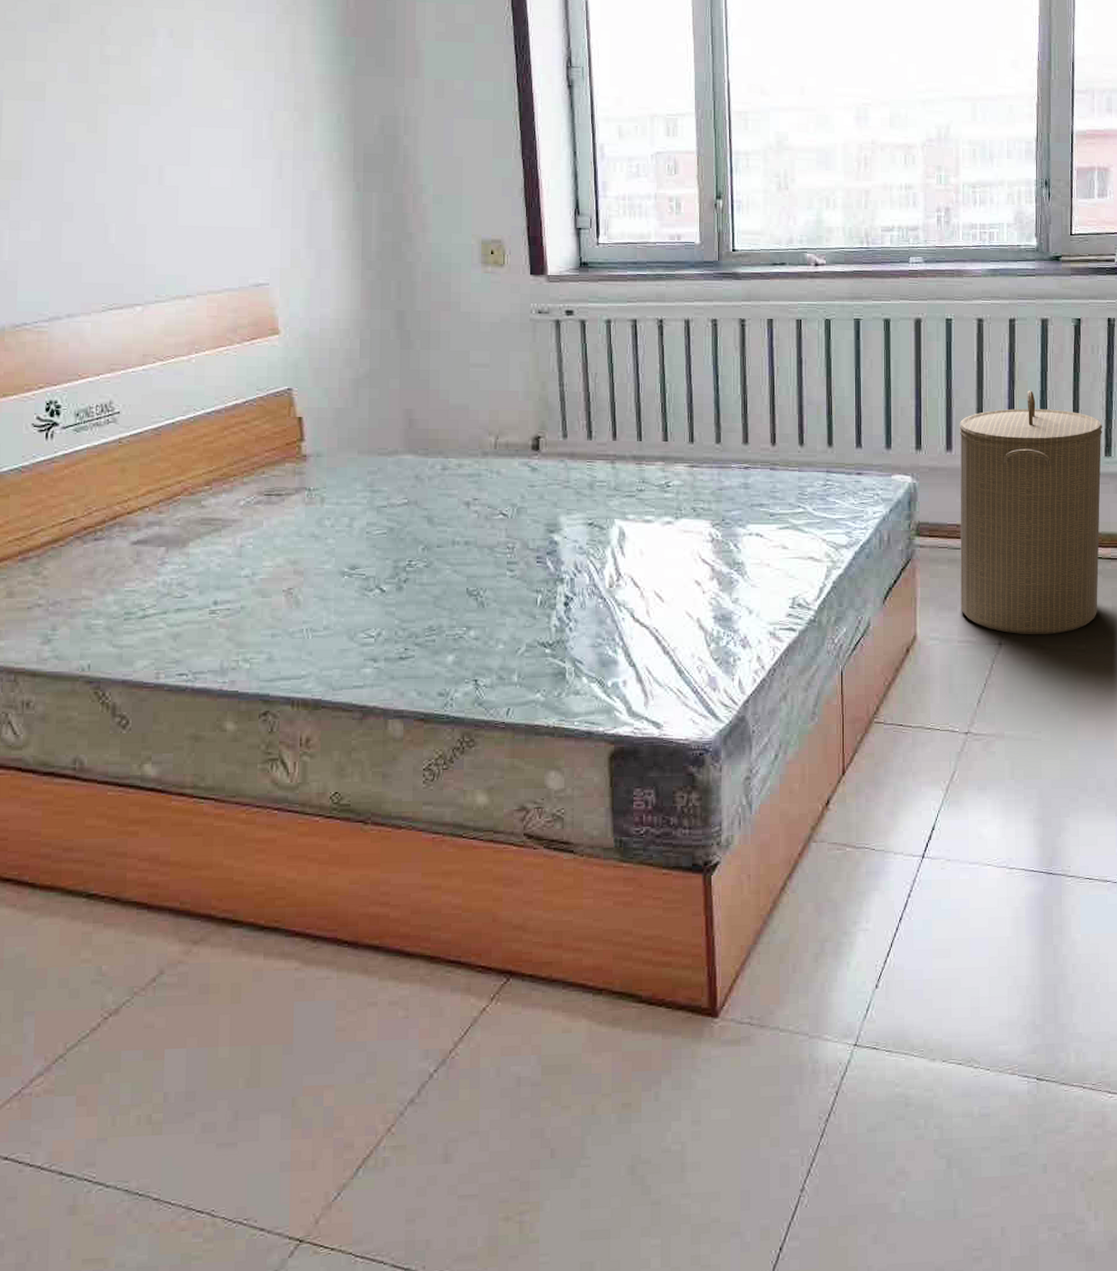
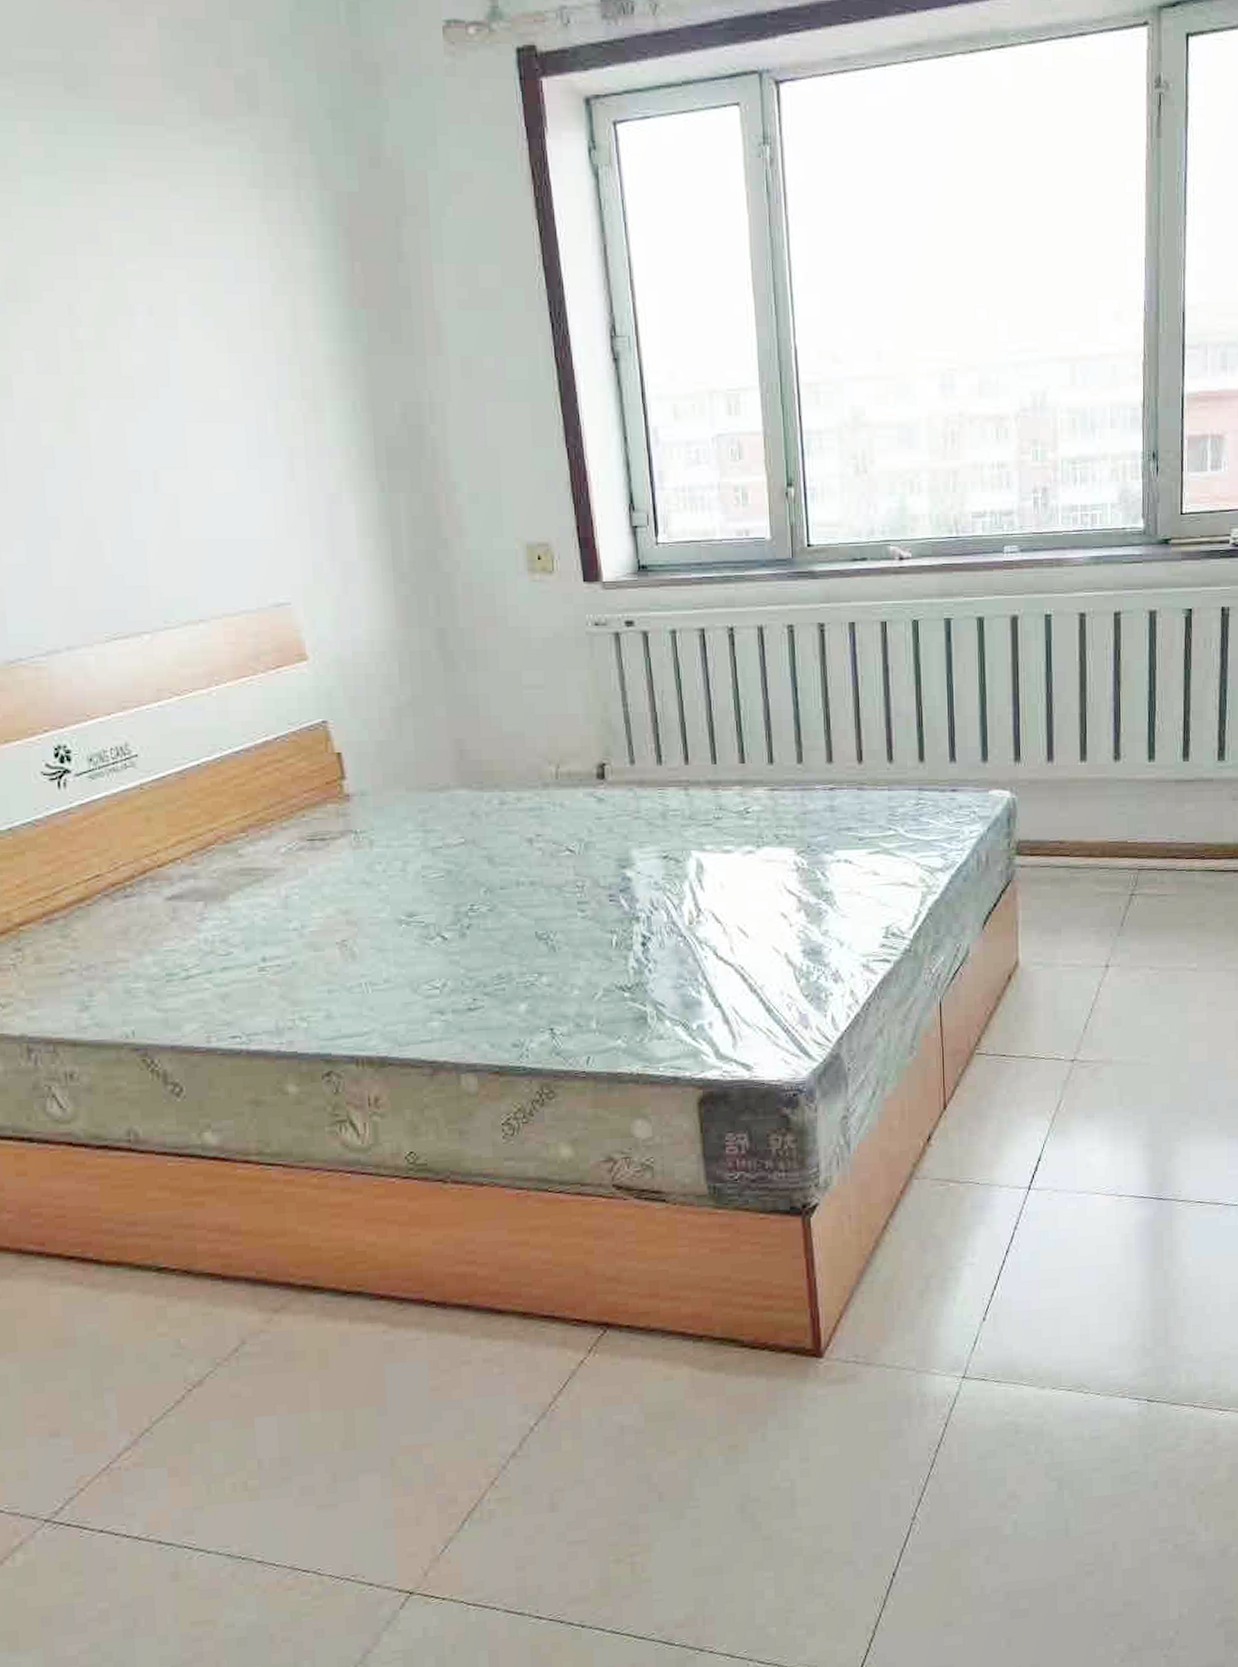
laundry hamper: present [959,390,1103,635] -> none [1061,691,1216,956]

